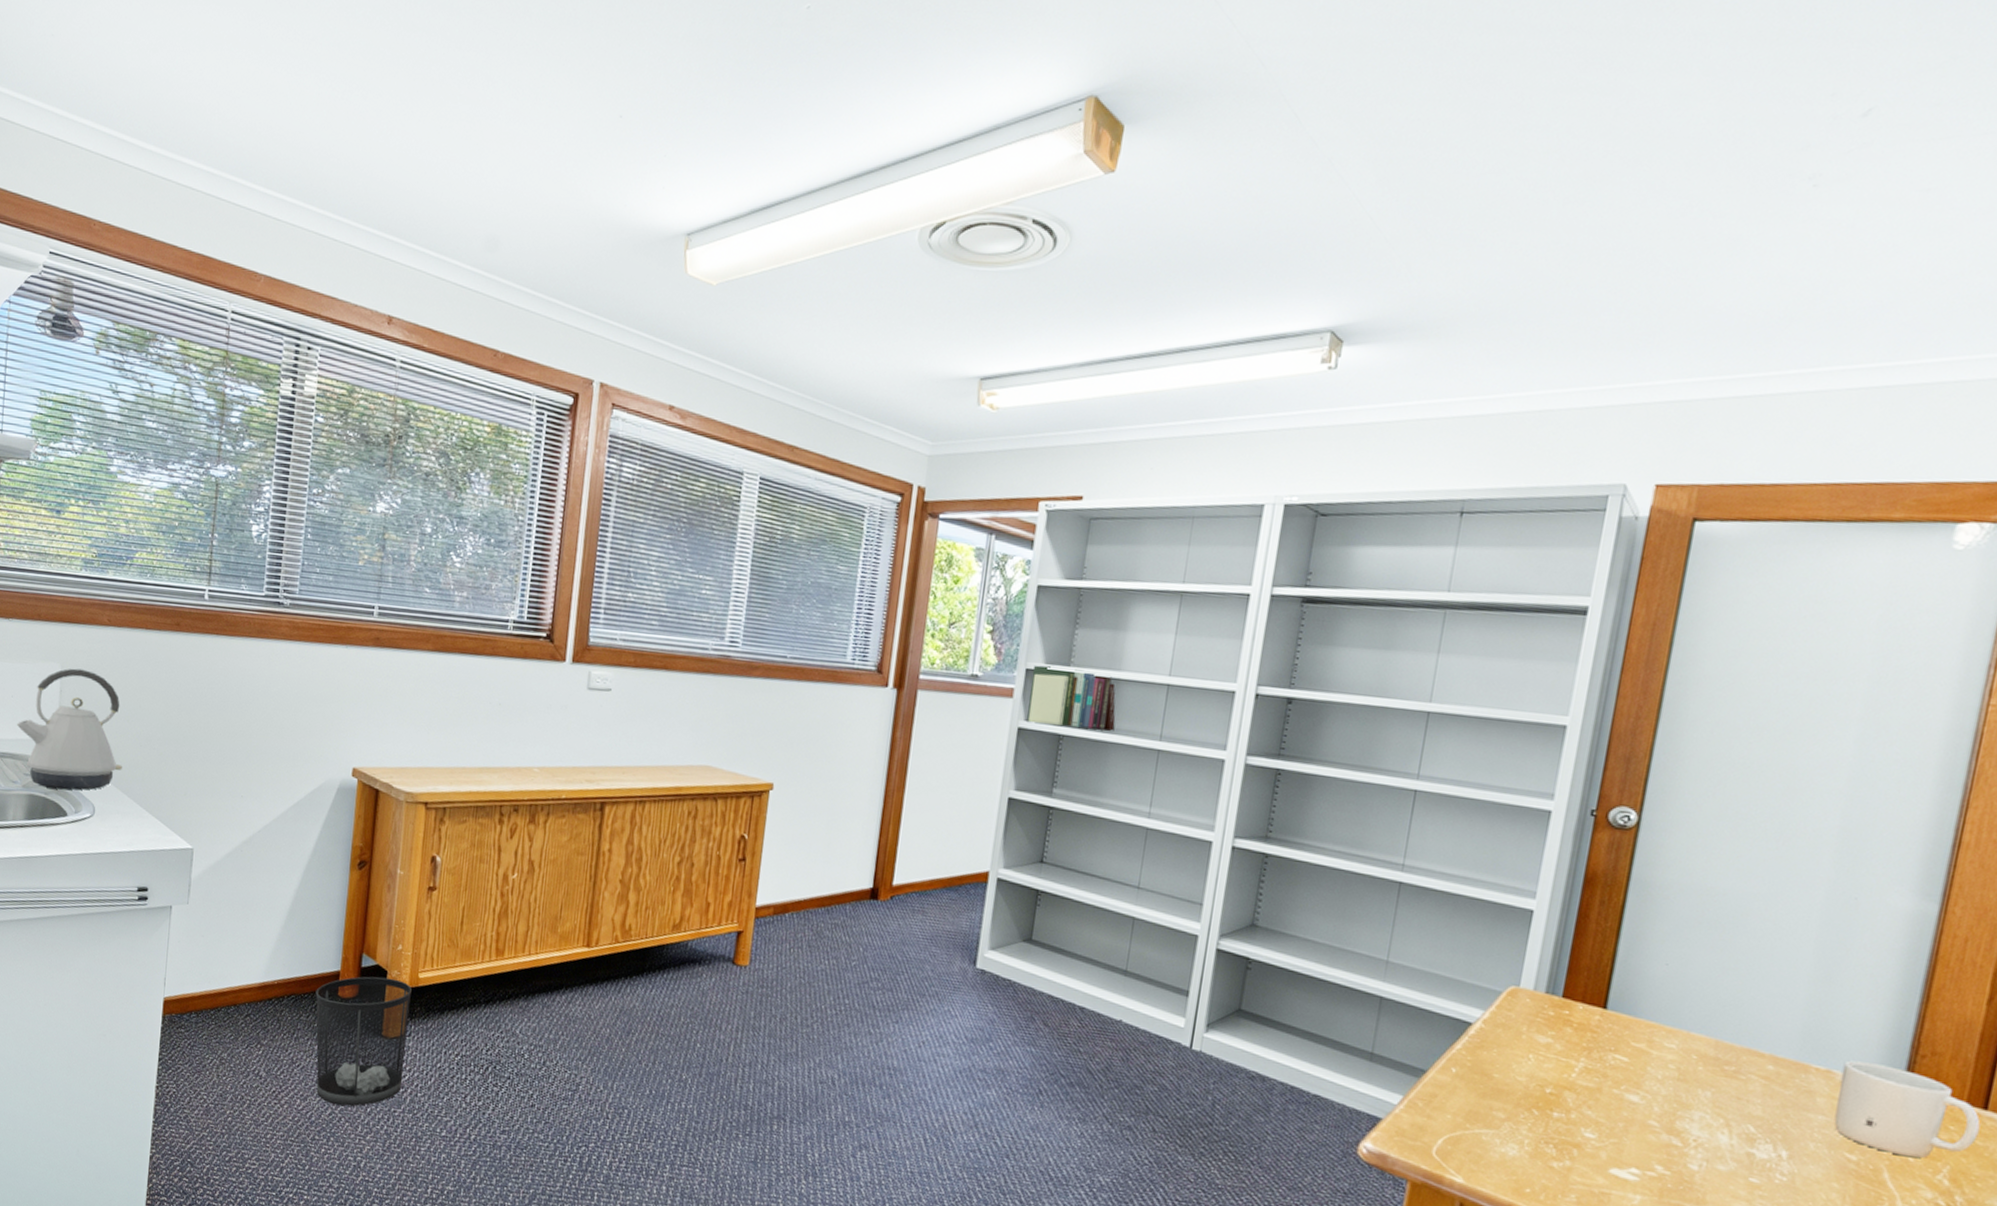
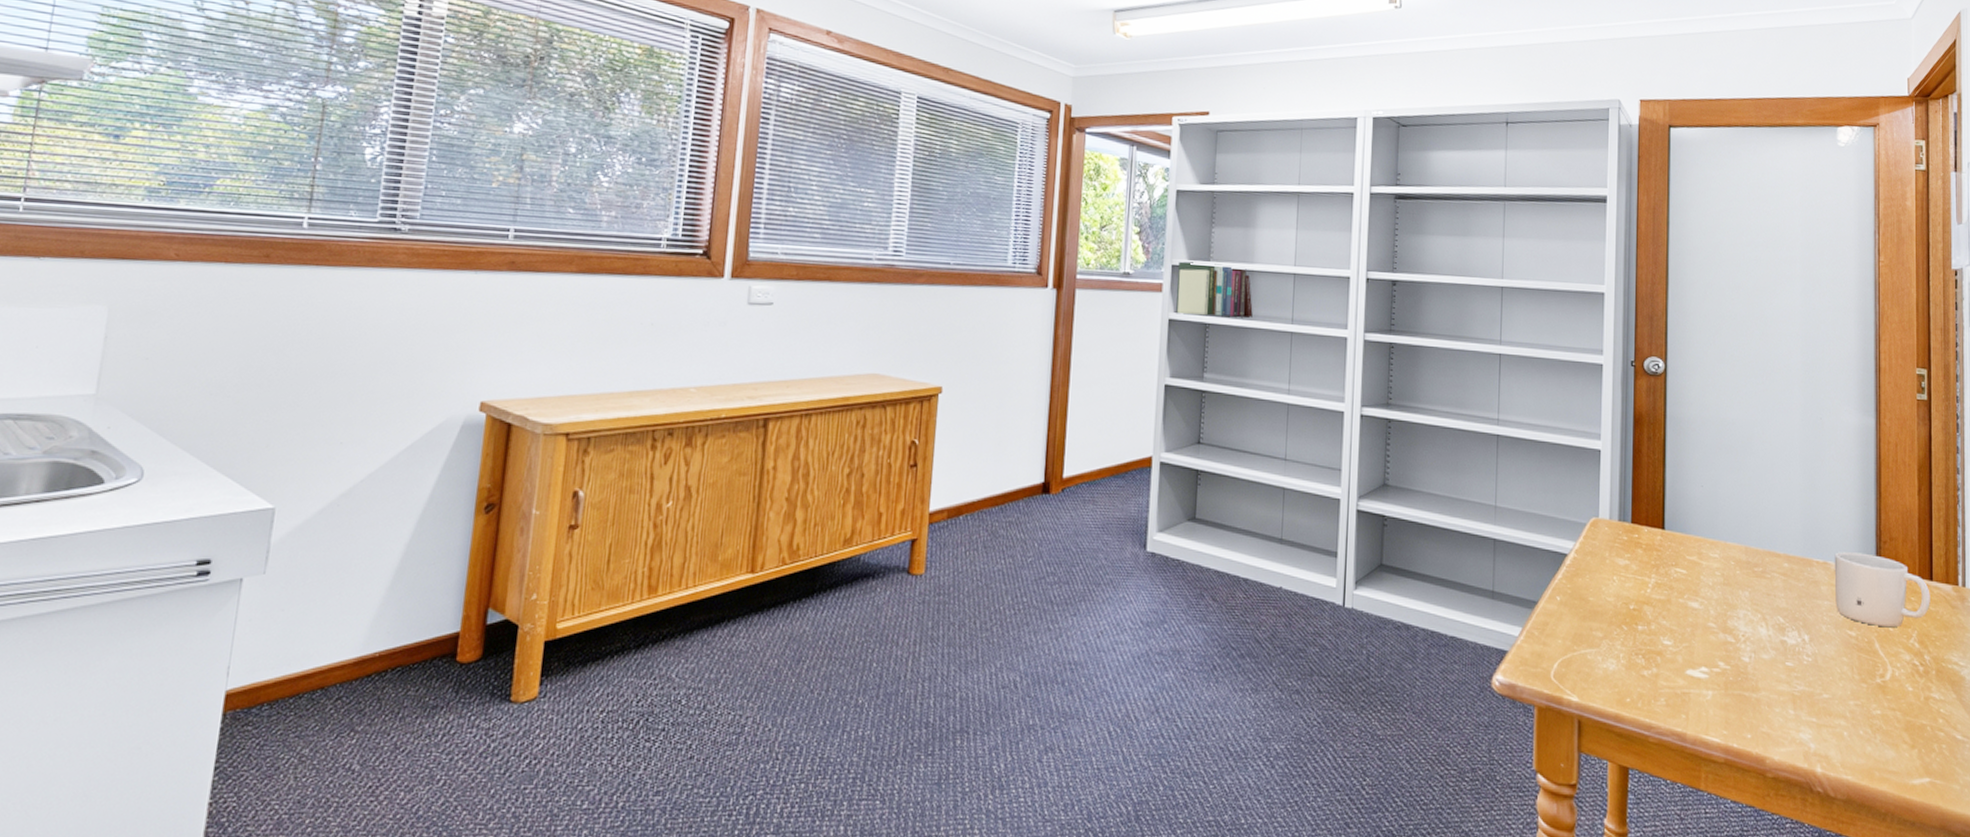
kettle: present [16,668,122,791] -> none [39,310,186,453]
waste bin: present [315,976,412,1106] -> none [426,633,548,791]

